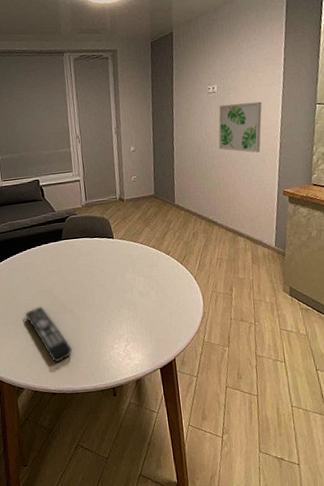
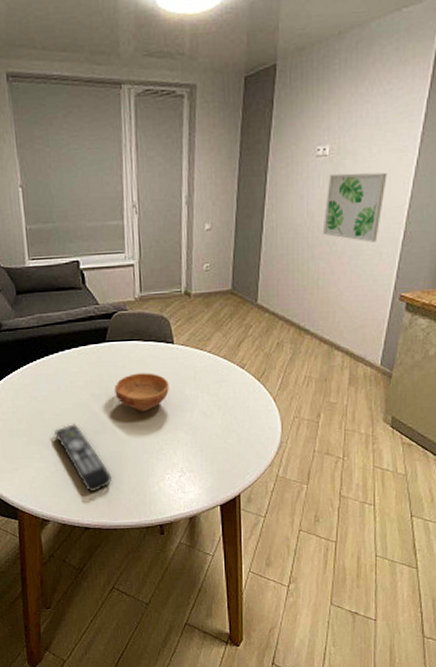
bowl: none [70,262,113,294] -> present [114,373,169,412]

